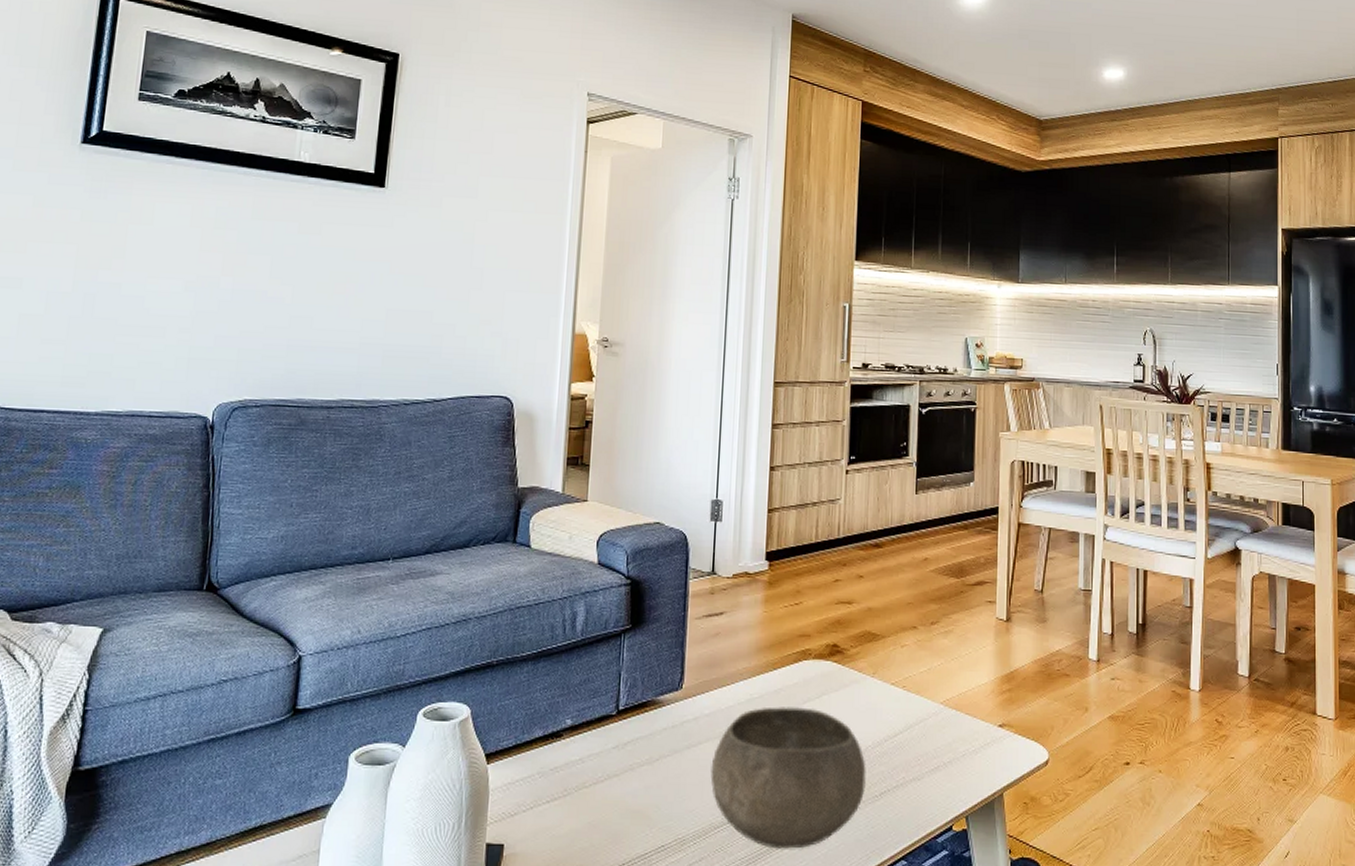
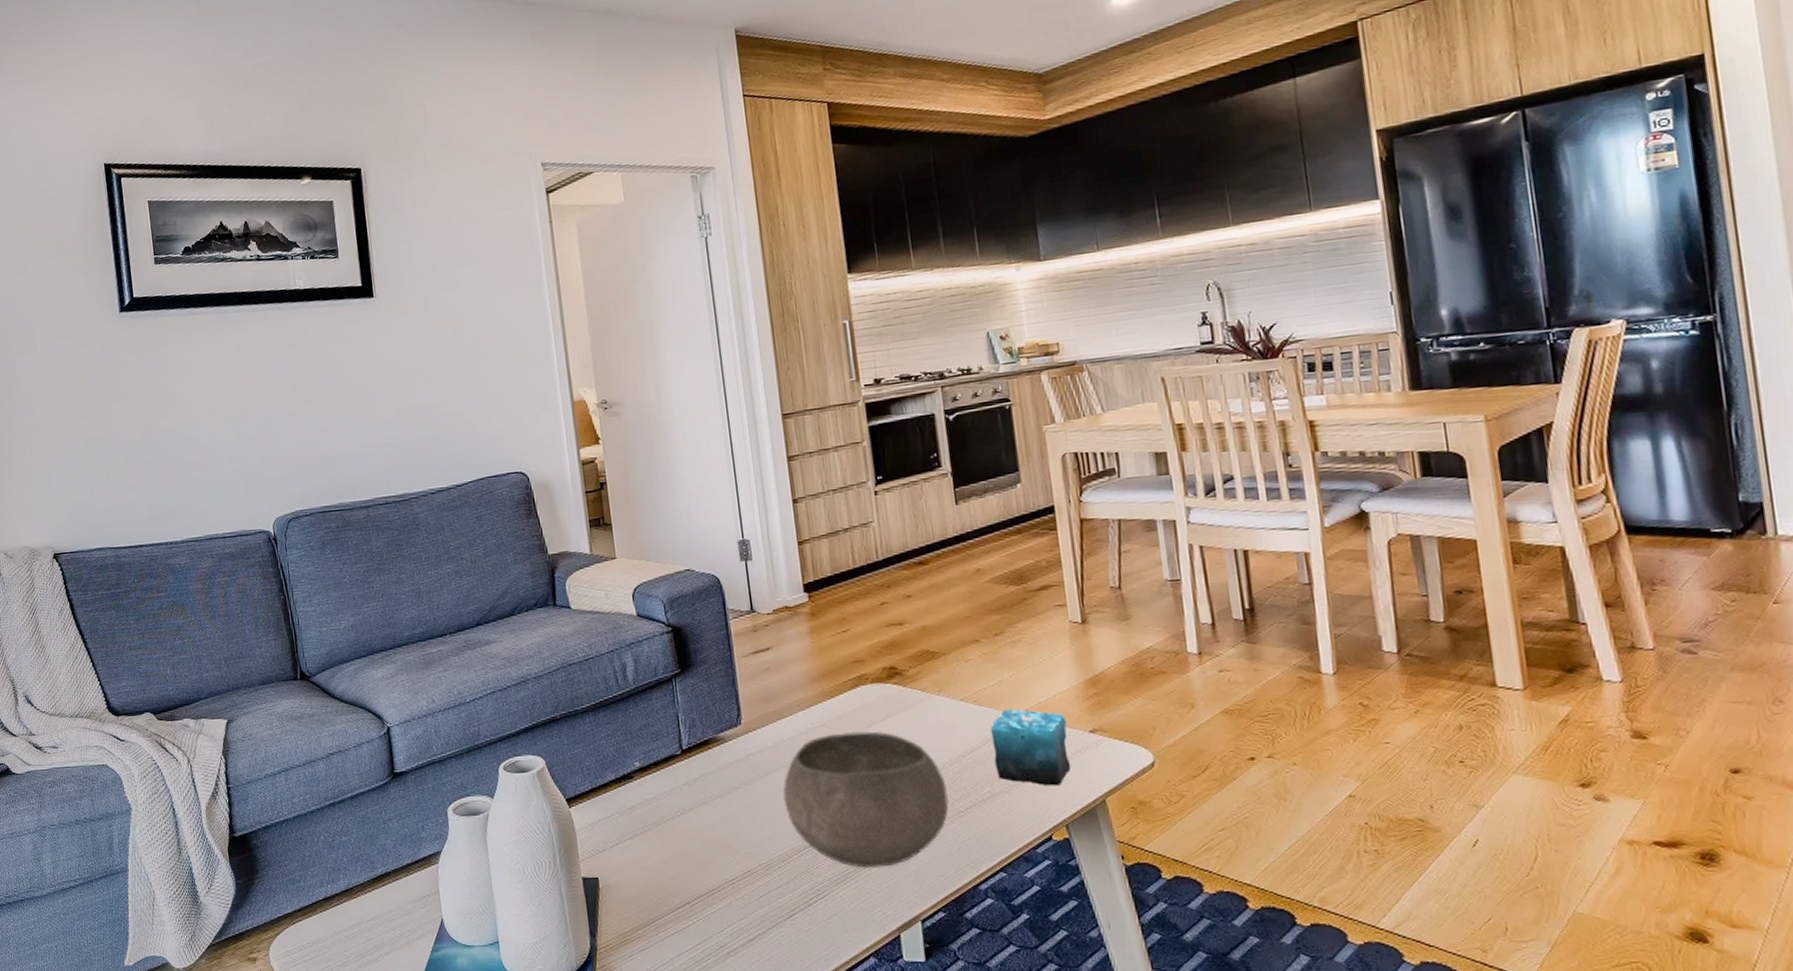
candle: none [913,697,981,777] -> present [990,708,1072,786]

